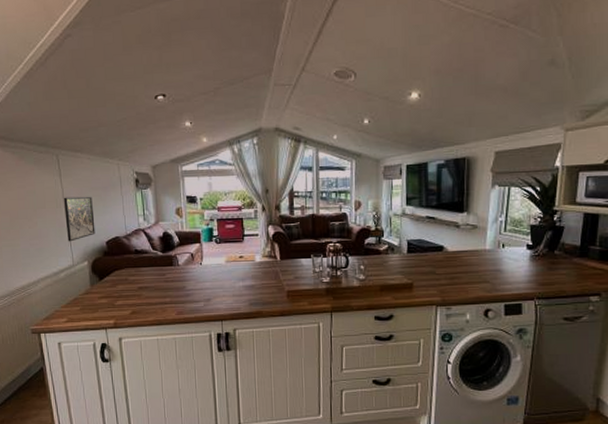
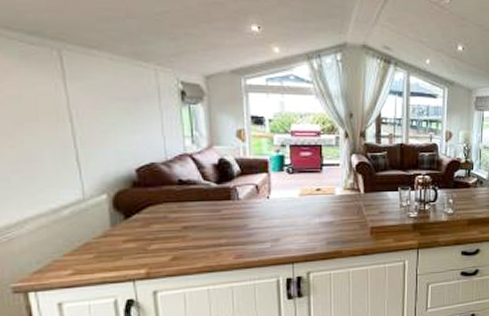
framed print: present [64,196,96,242] -> none [70,108,120,168]

